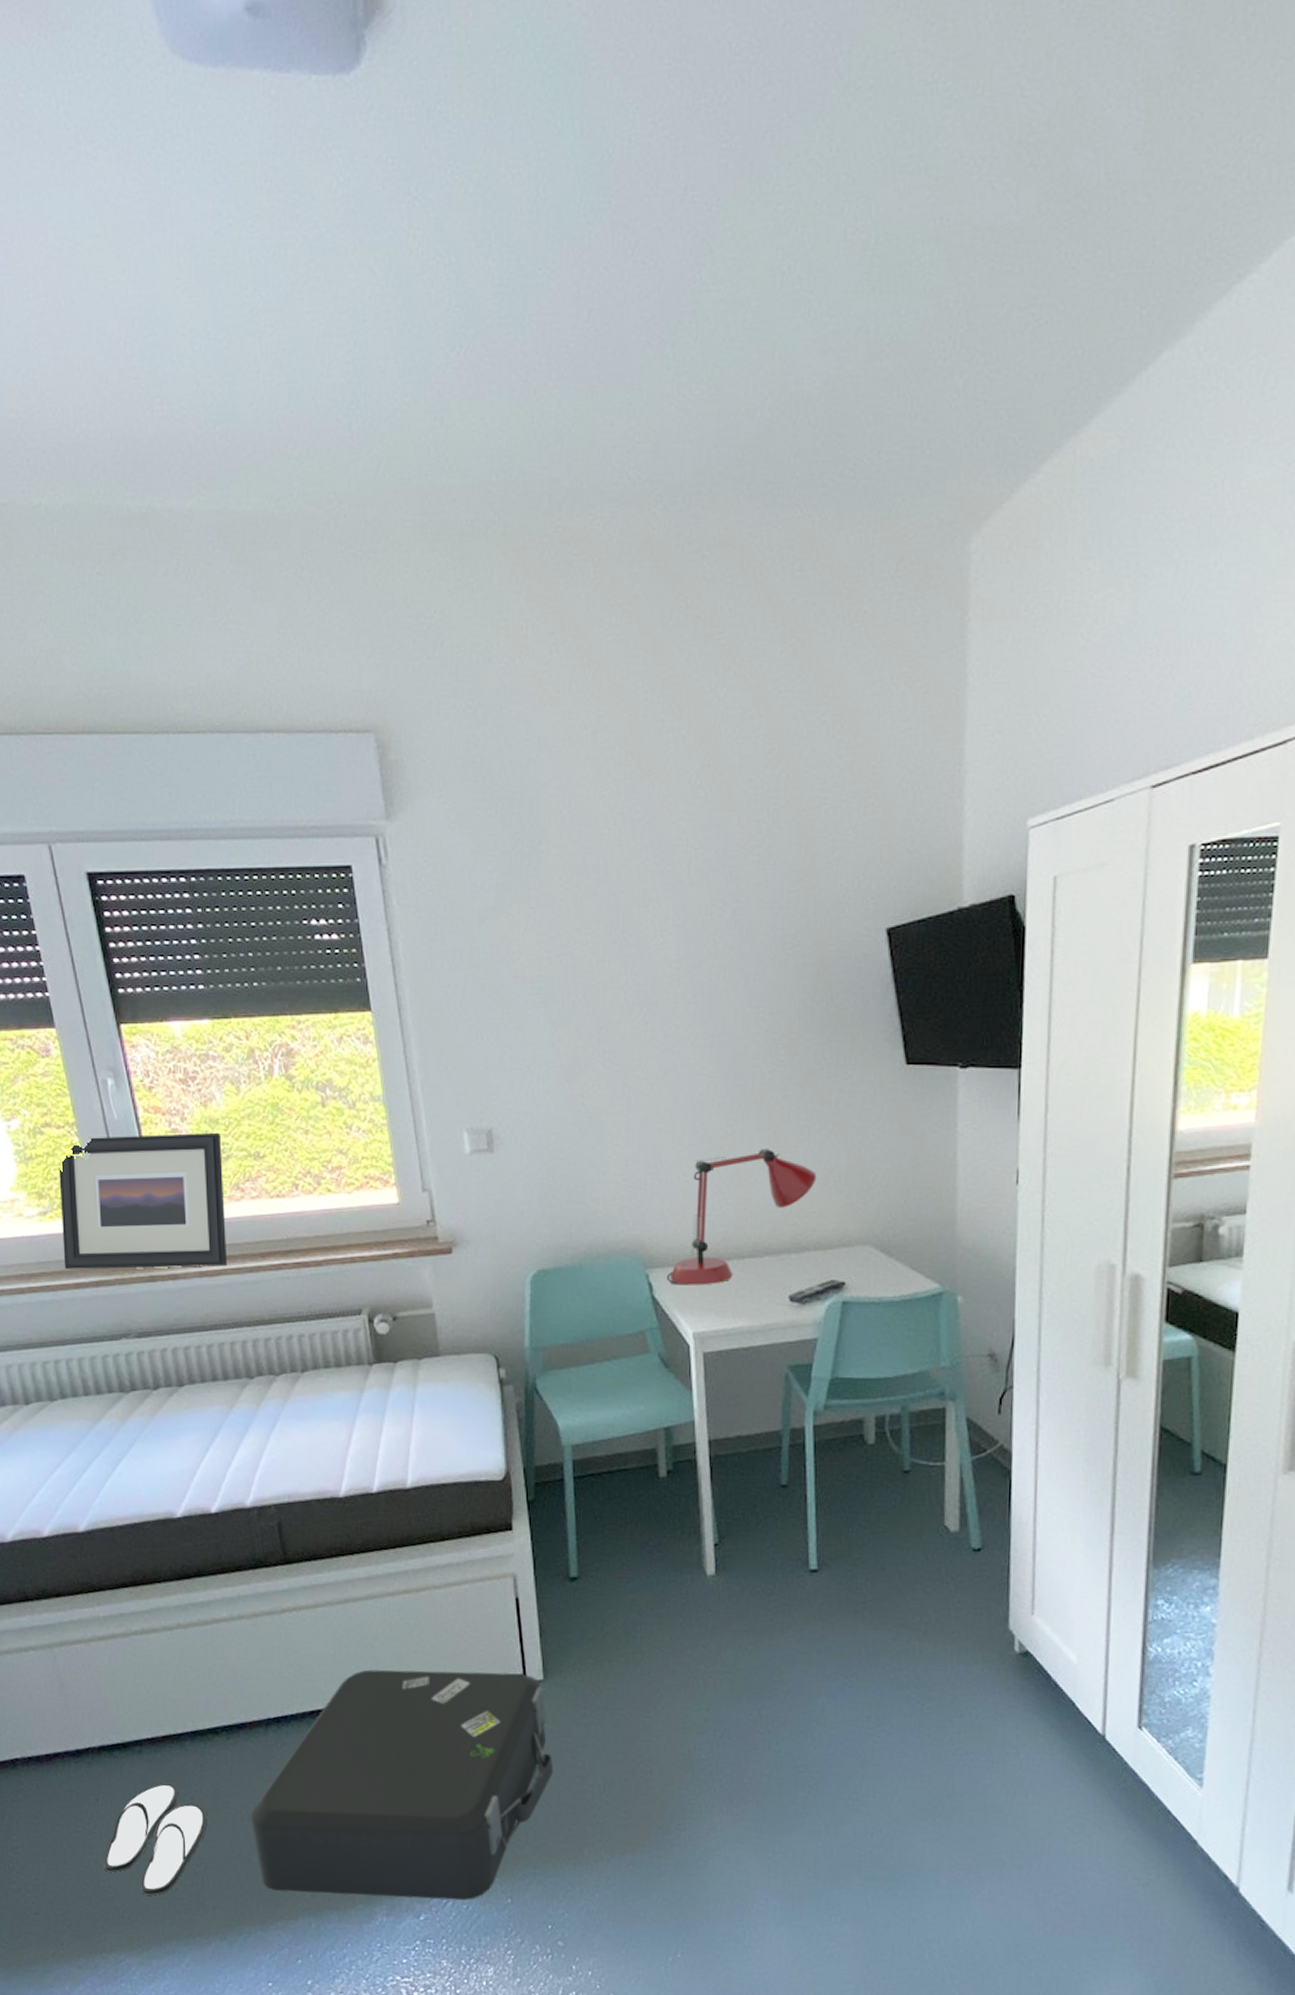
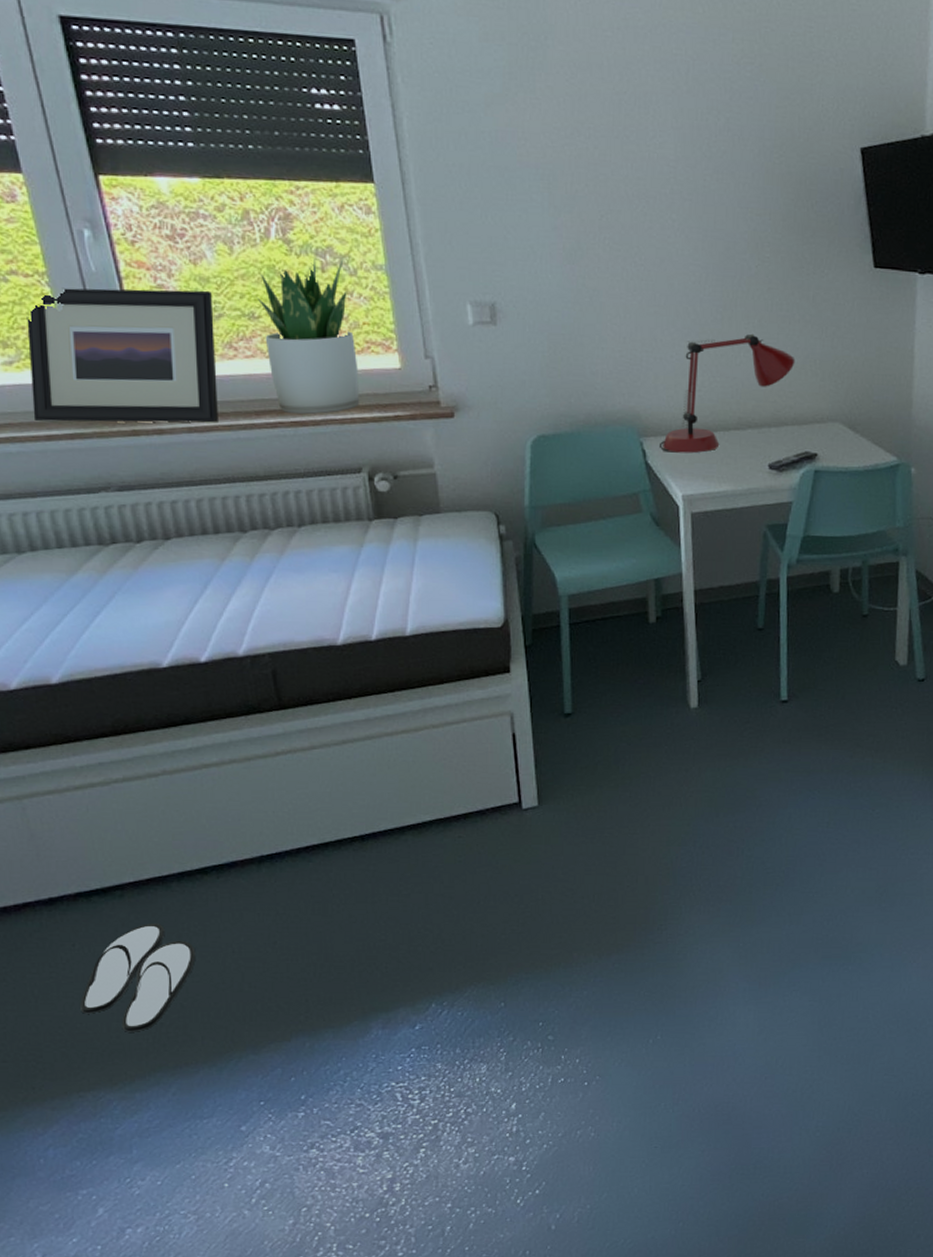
suitcase: present [251,1669,554,1900] -> none [242,801,547,1016]
planter: none [261,1090,360,1256] -> present [256,257,360,415]

